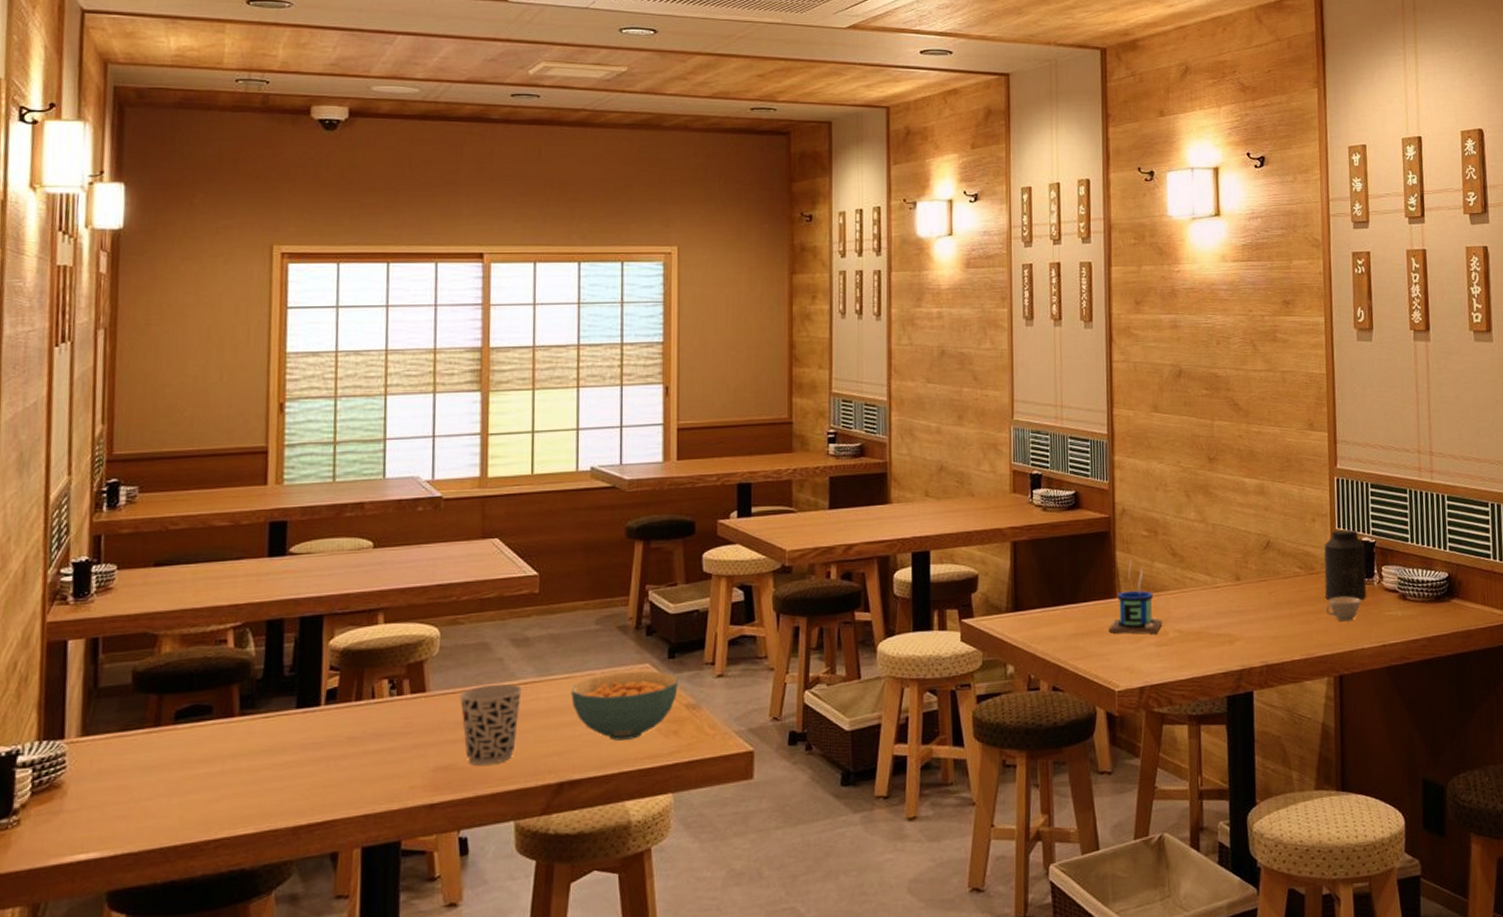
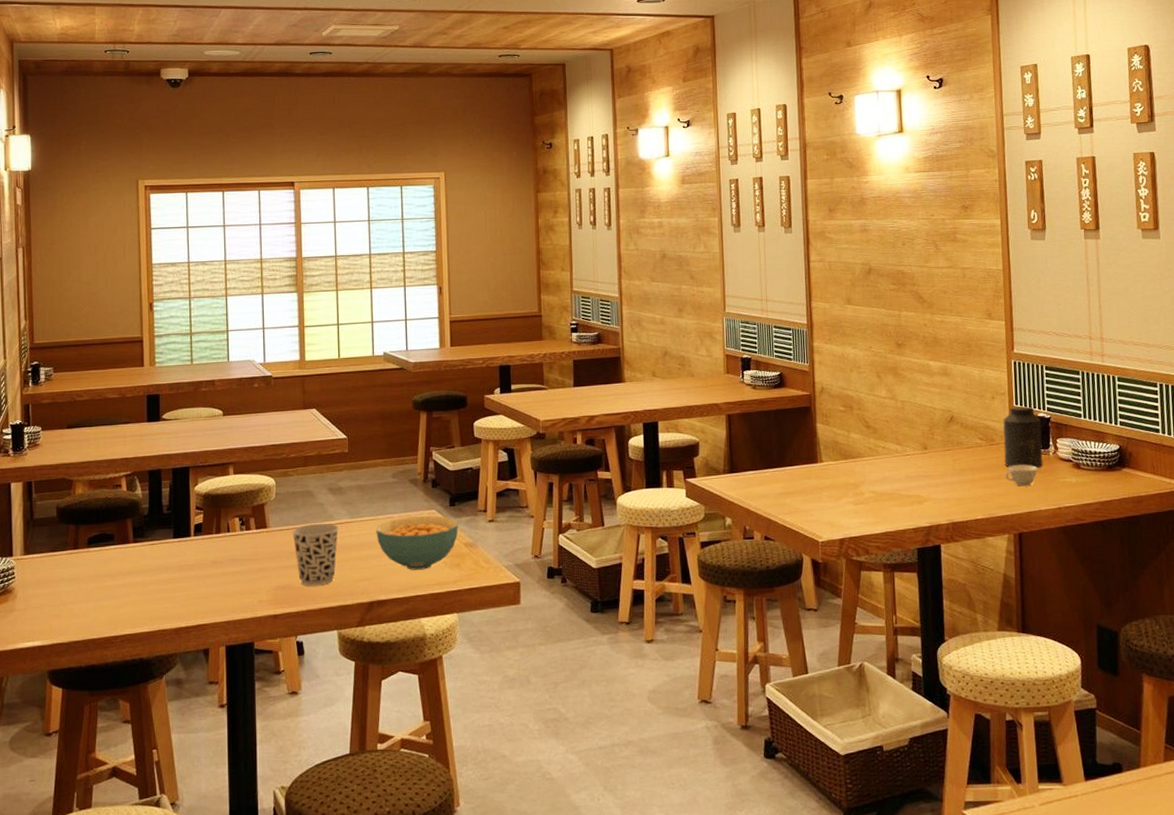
mug: present [1108,559,1163,633] -> none [812,431,859,493]

